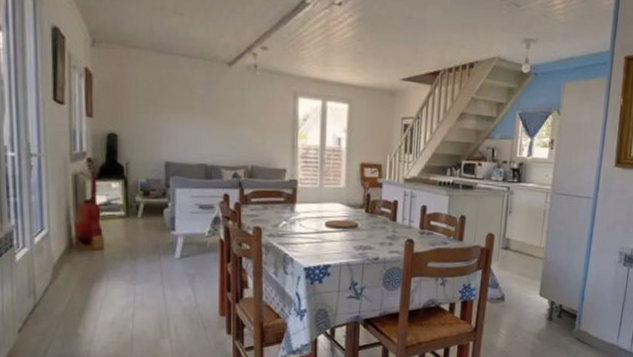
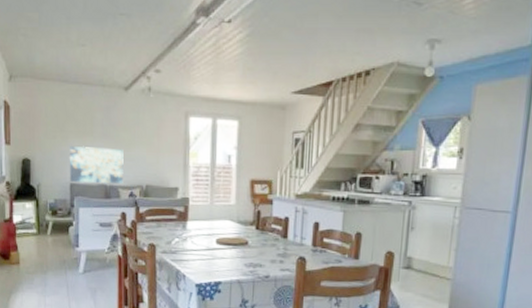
wall art: none [164,122,227,163] -> present [69,147,124,183]

